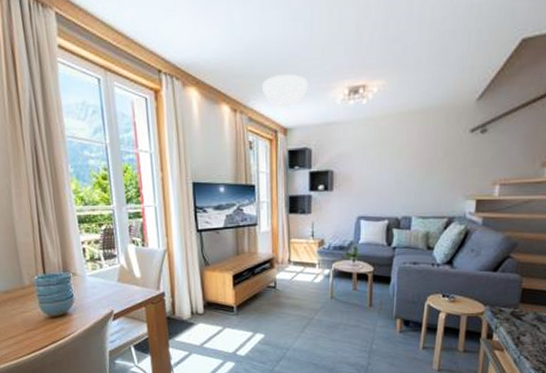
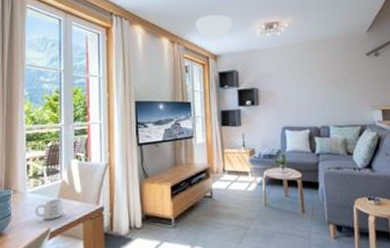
mug: none [96,283,125,302] -> present [35,199,64,220]

